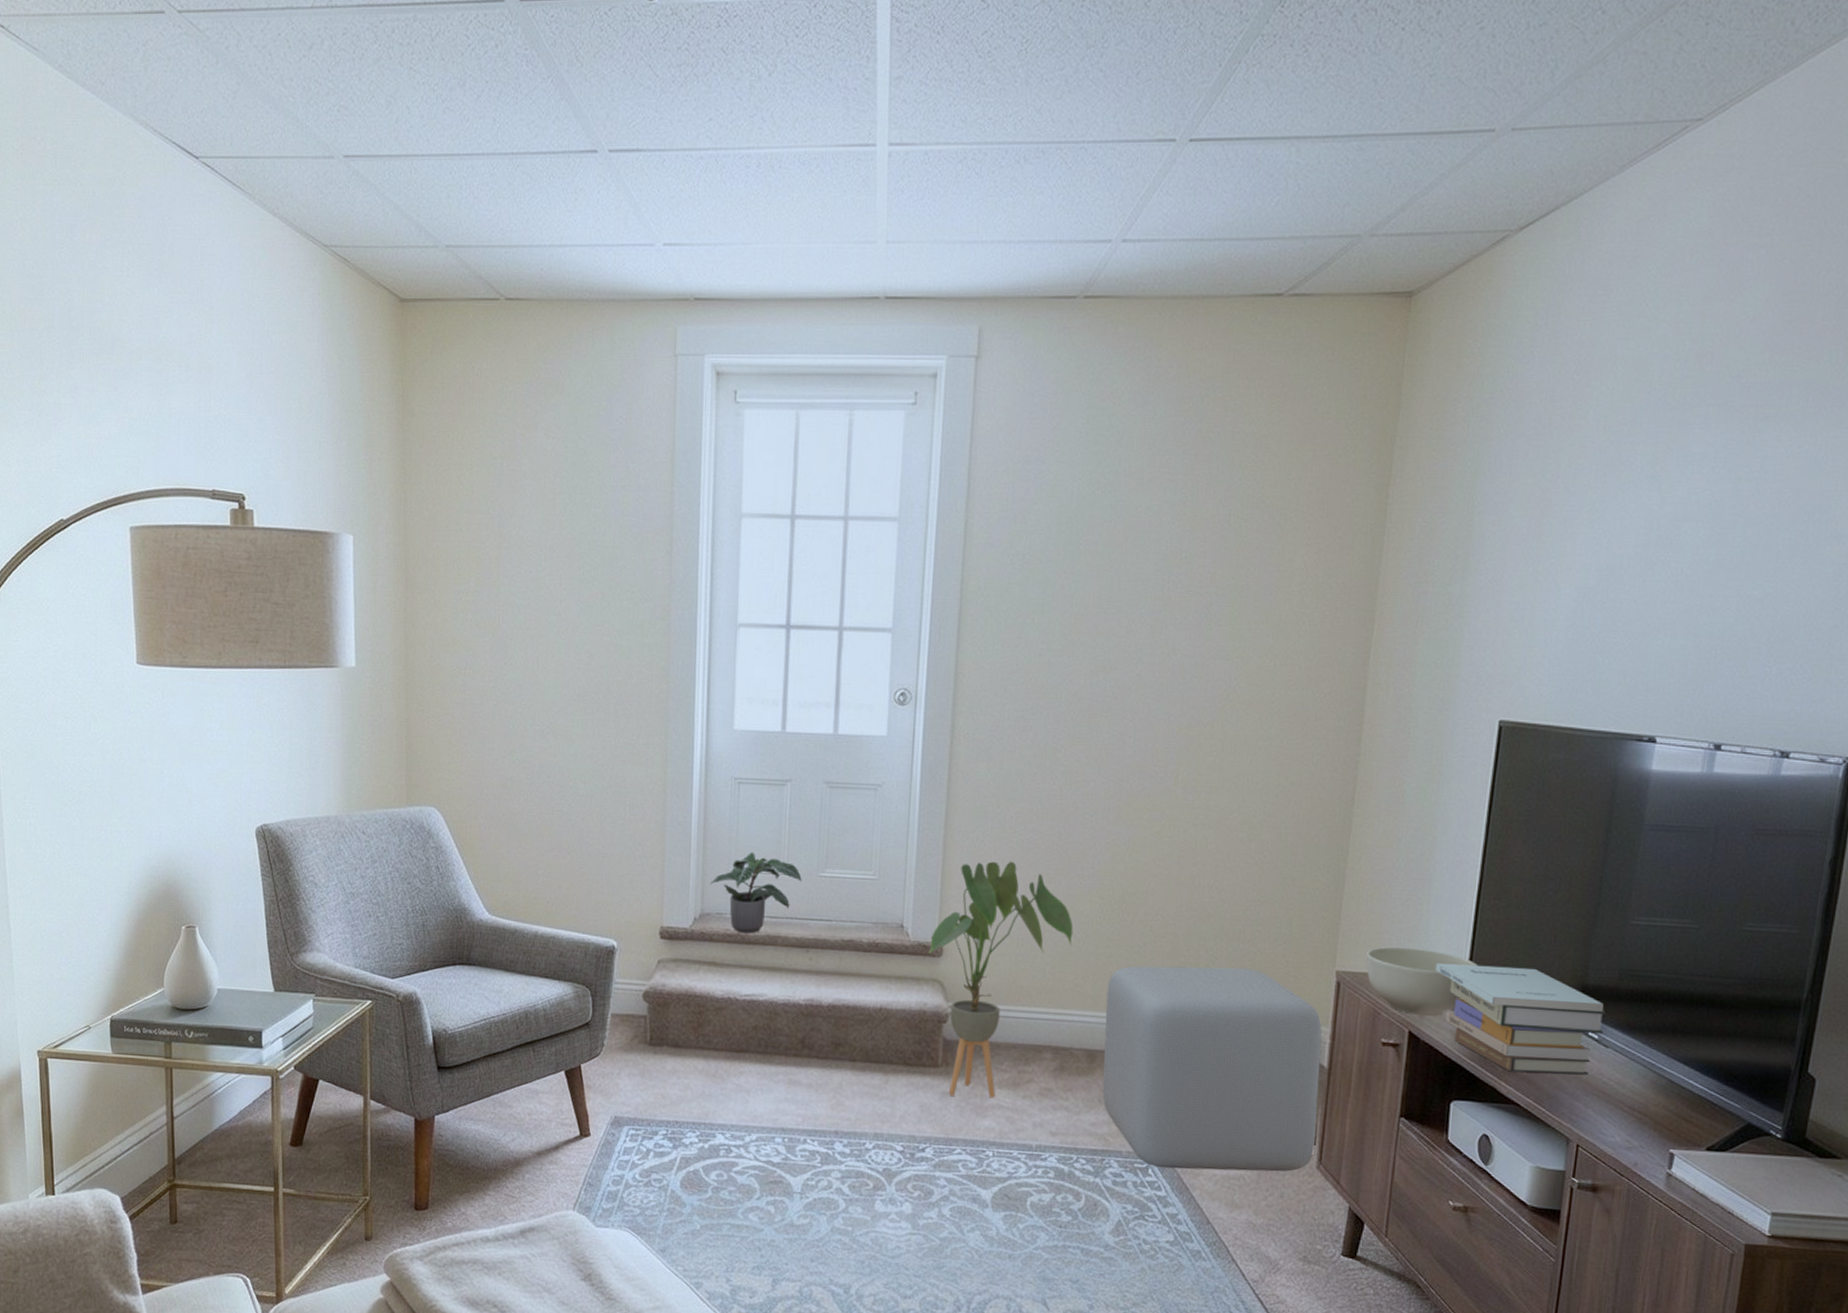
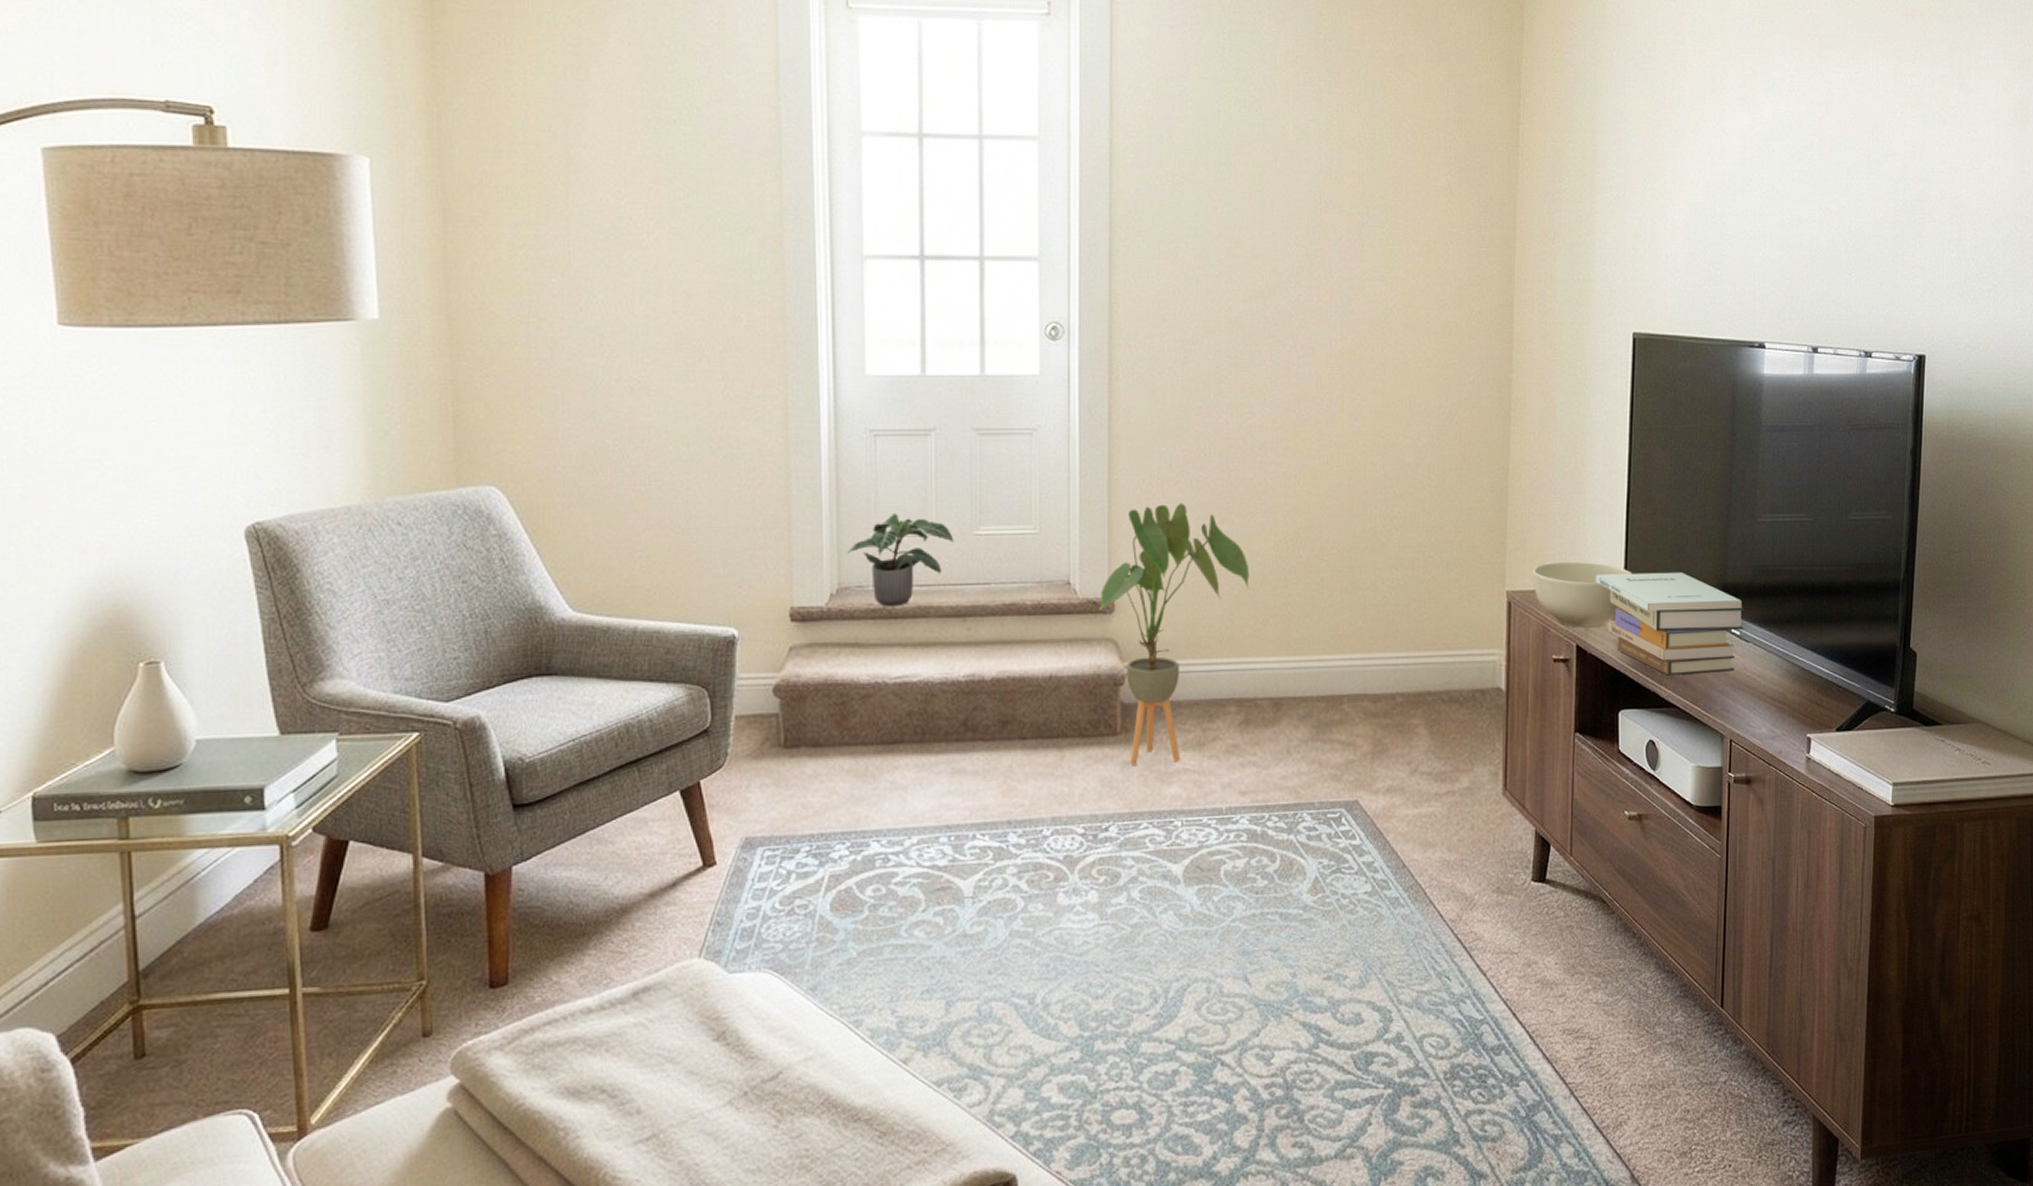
pouf: present [1102,965,1322,1172] -> none [1287,596,1499,815]

